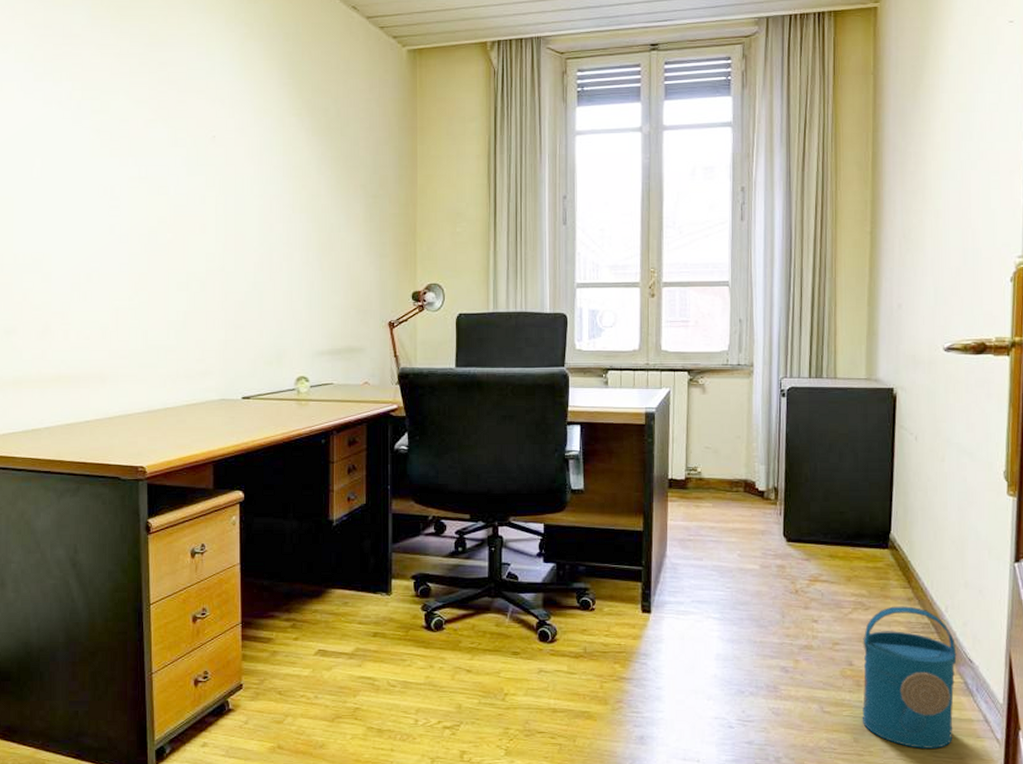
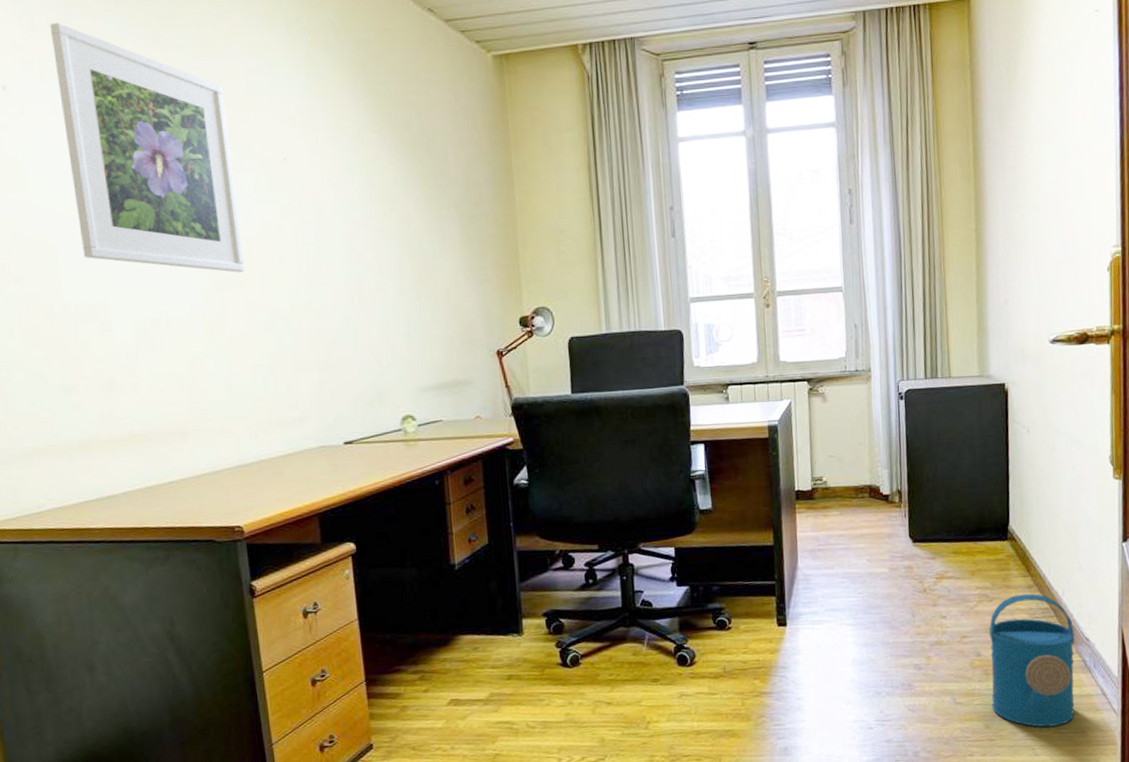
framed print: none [27,12,170,236] -> present [49,22,245,273]

